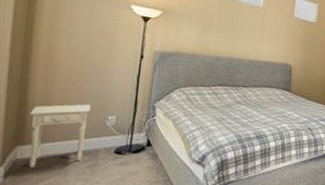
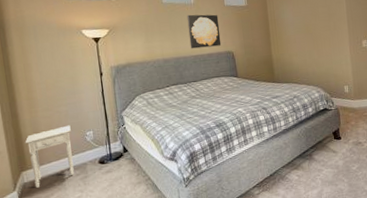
wall art: none [247,17,285,56] -> present [186,14,222,49]

